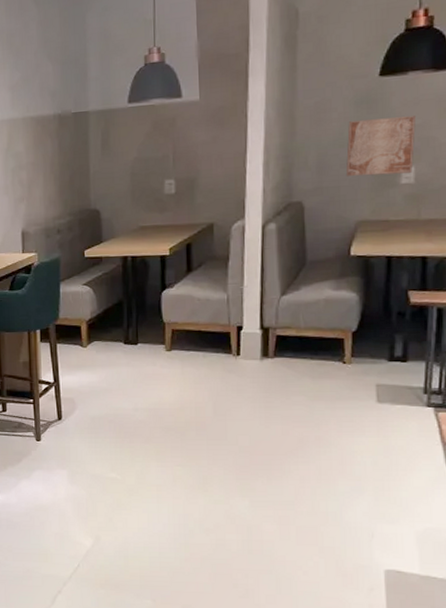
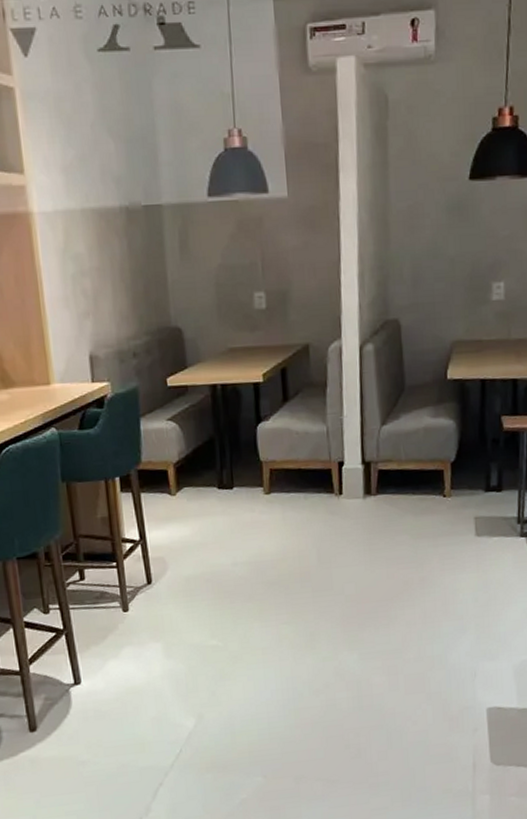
wall art: present [346,116,416,176] -> none [440,226,504,292]

